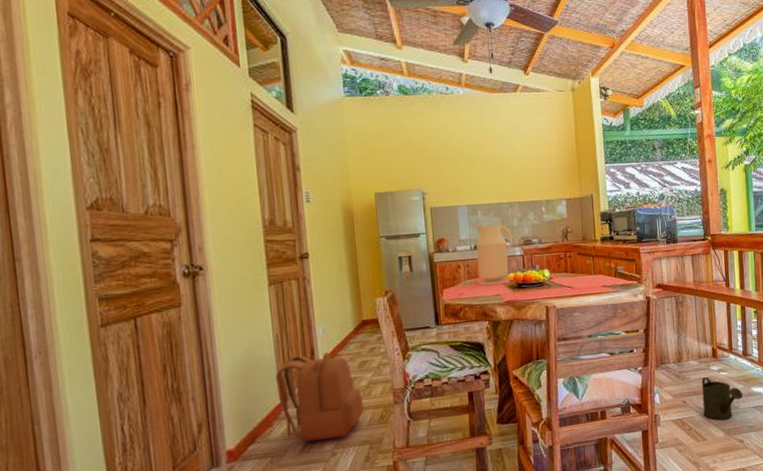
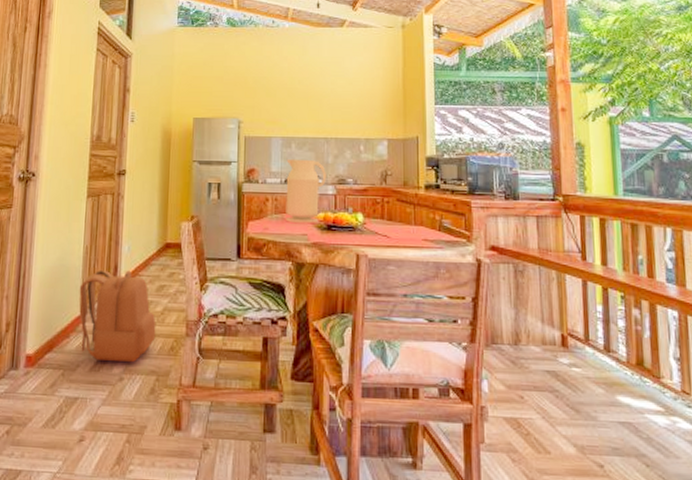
watering can: present [701,377,743,421] -> none [545,370,604,432]

